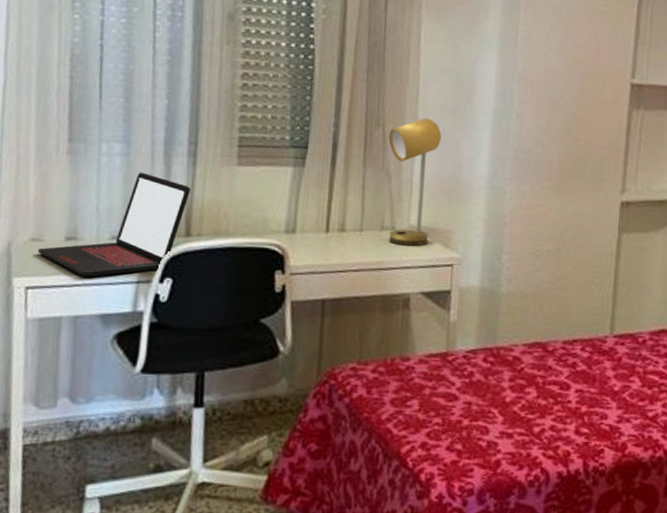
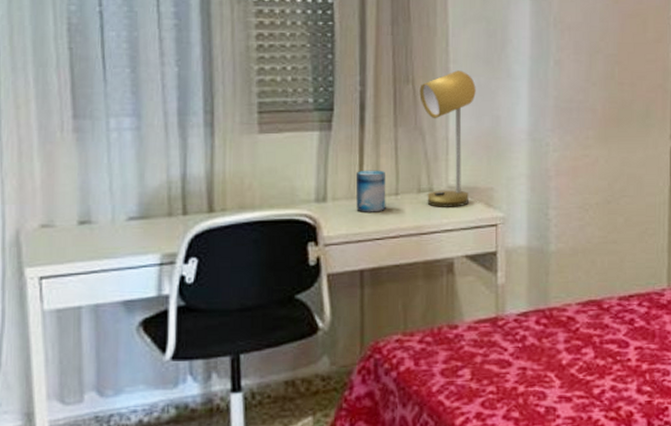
laptop: present [37,172,190,277] -> none [48,146,210,261]
beverage can: none [322,206,352,246] -> present [355,170,386,212]

